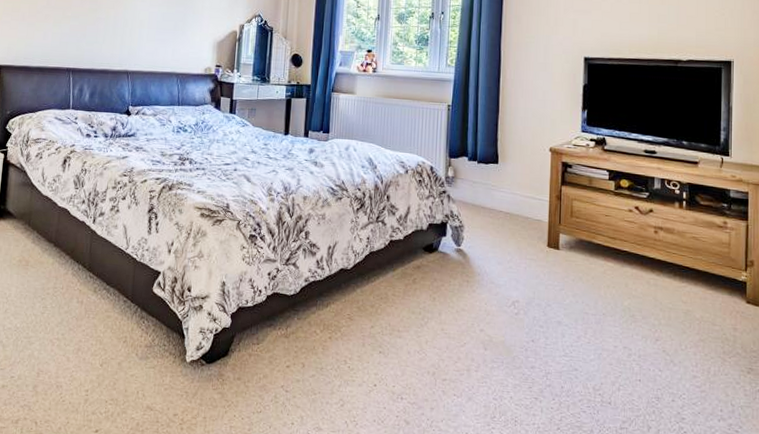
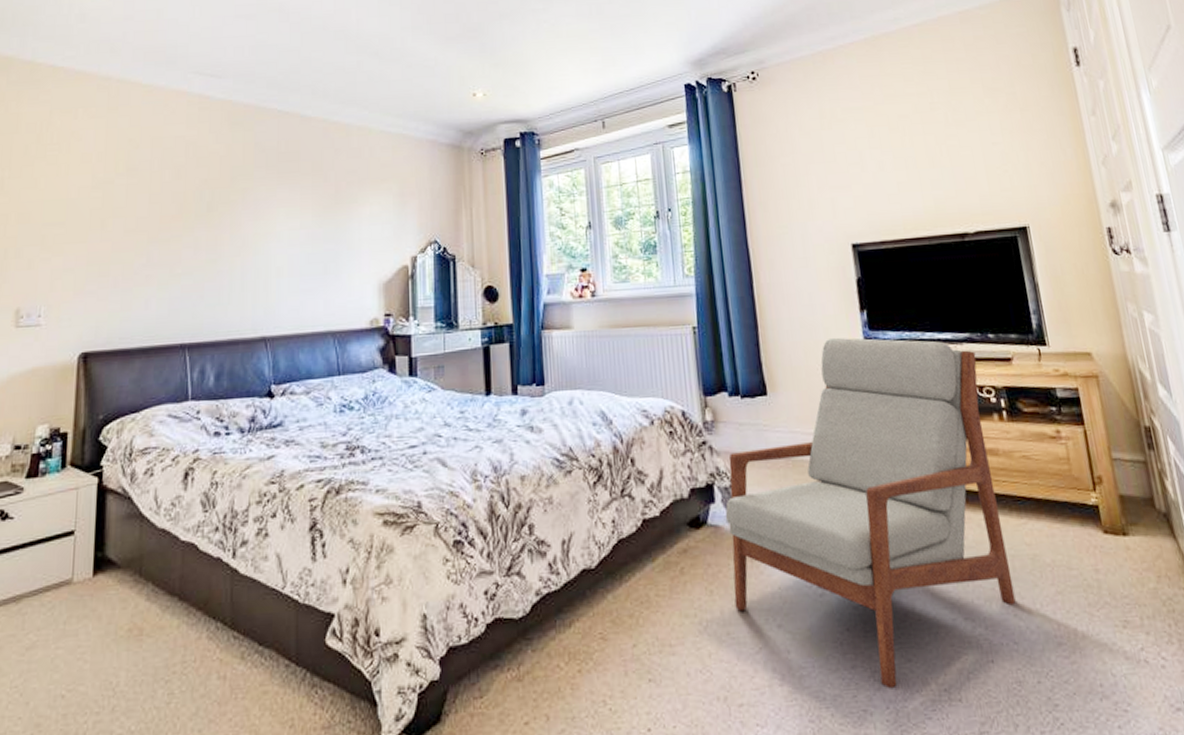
armchair: none [450,127,670,387] -> present [725,337,1016,689]

